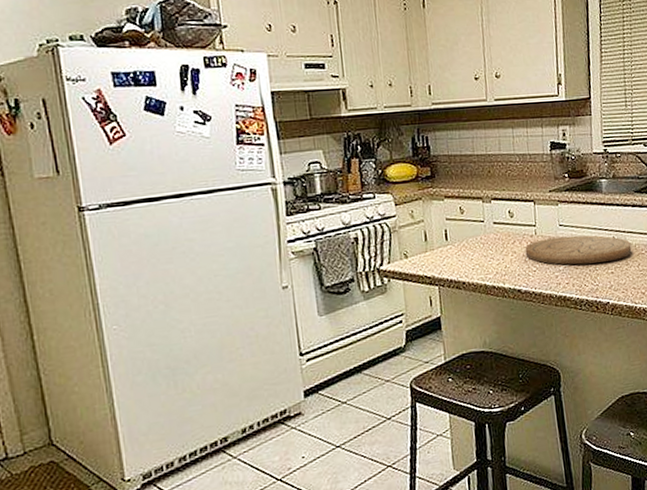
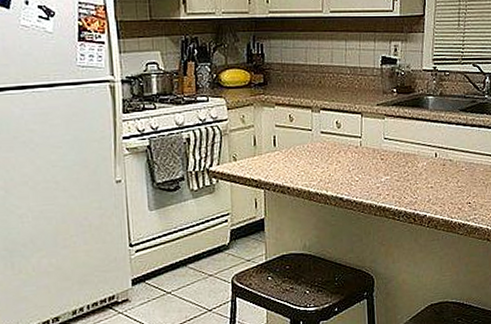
cutting board: present [525,235,632,265] -> none [349,149,452,178]

